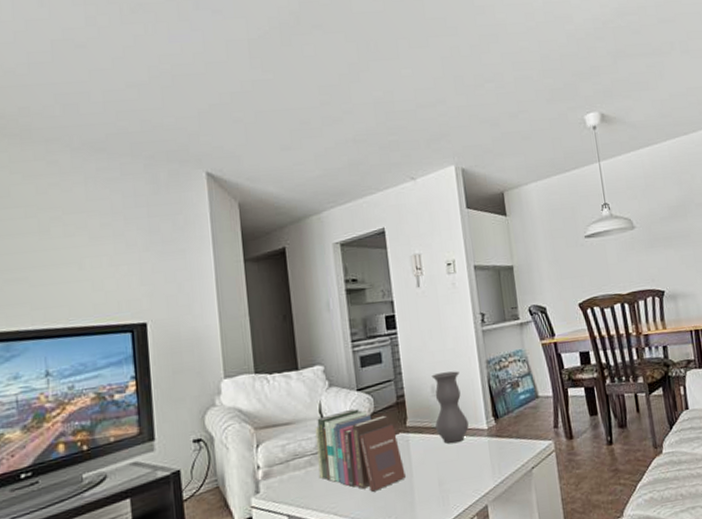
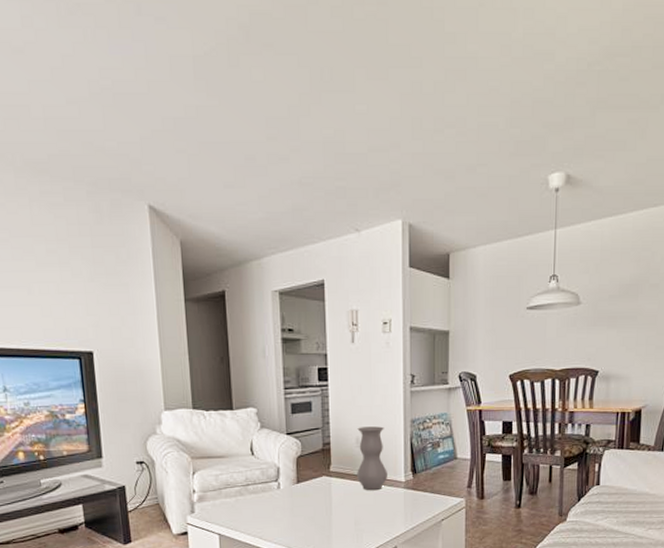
books: present [315,408,406,492] -> none [246,450,325,523]

